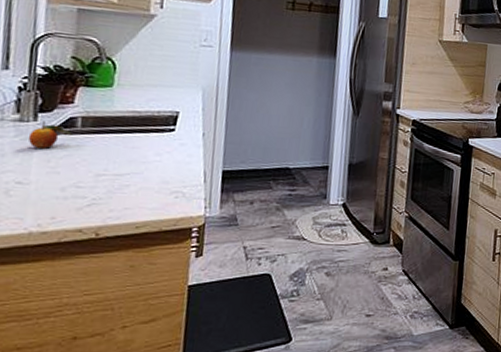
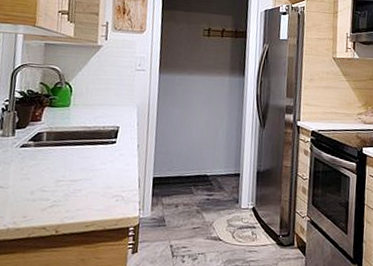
fruit: present [27,121,74,149] -> none [7,136,41,159]

